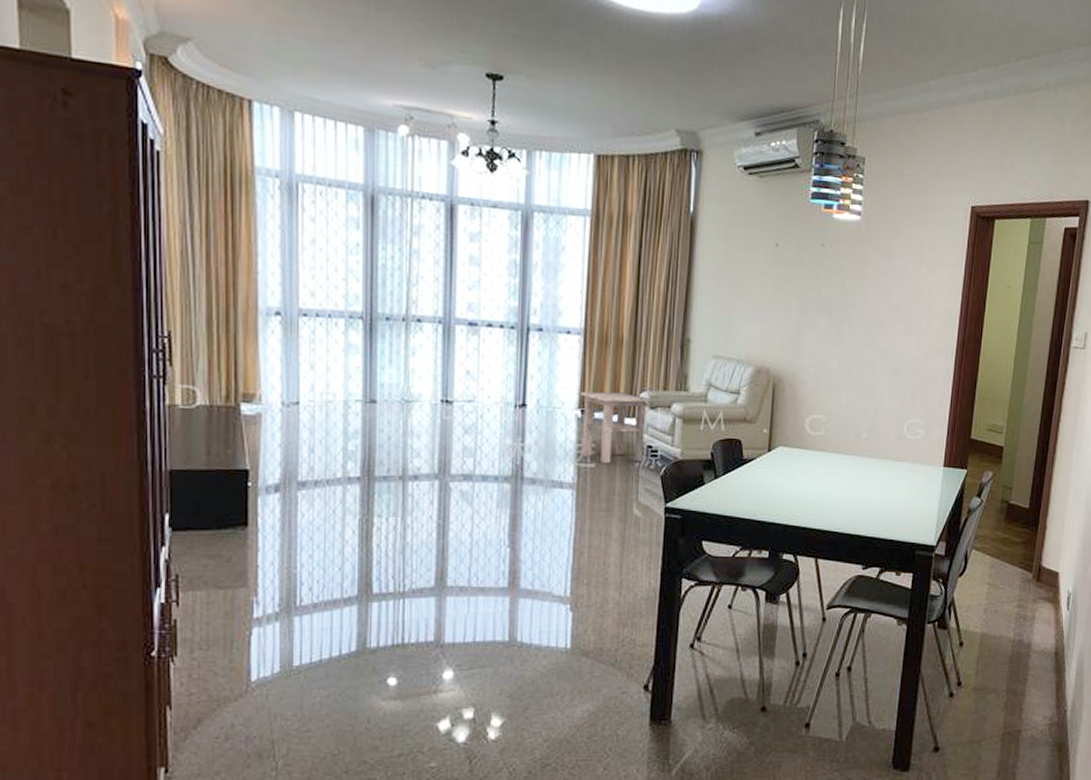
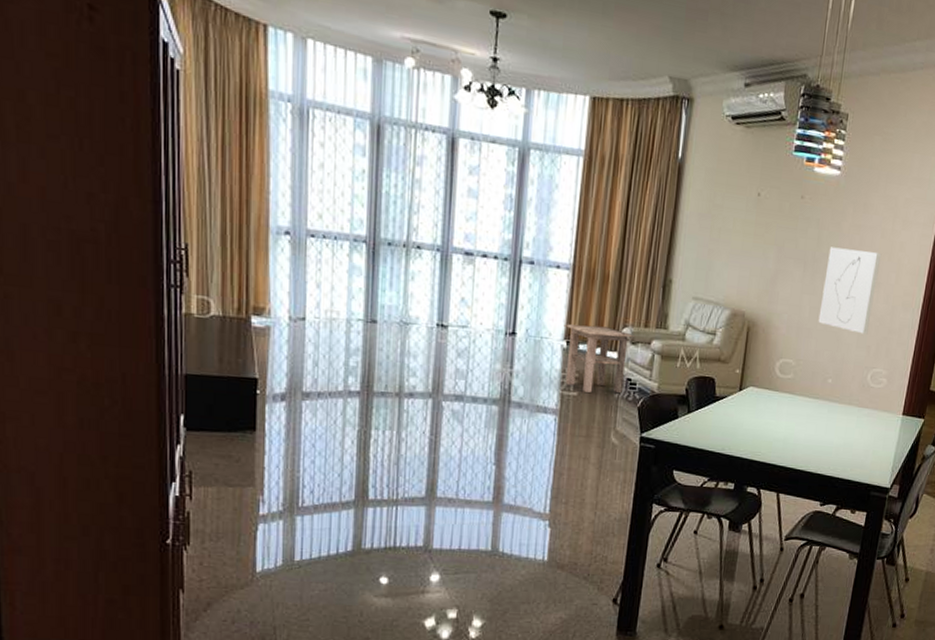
wall art: none [847,295,910,384] -> present [818,247,882,335]

